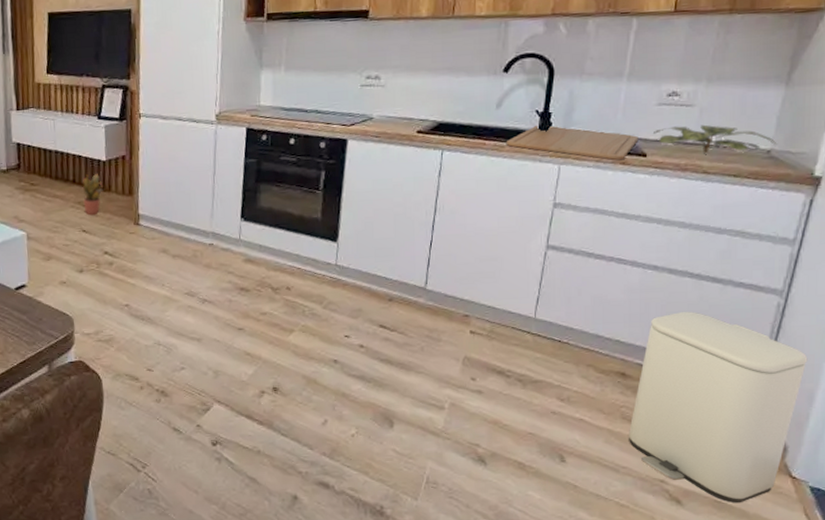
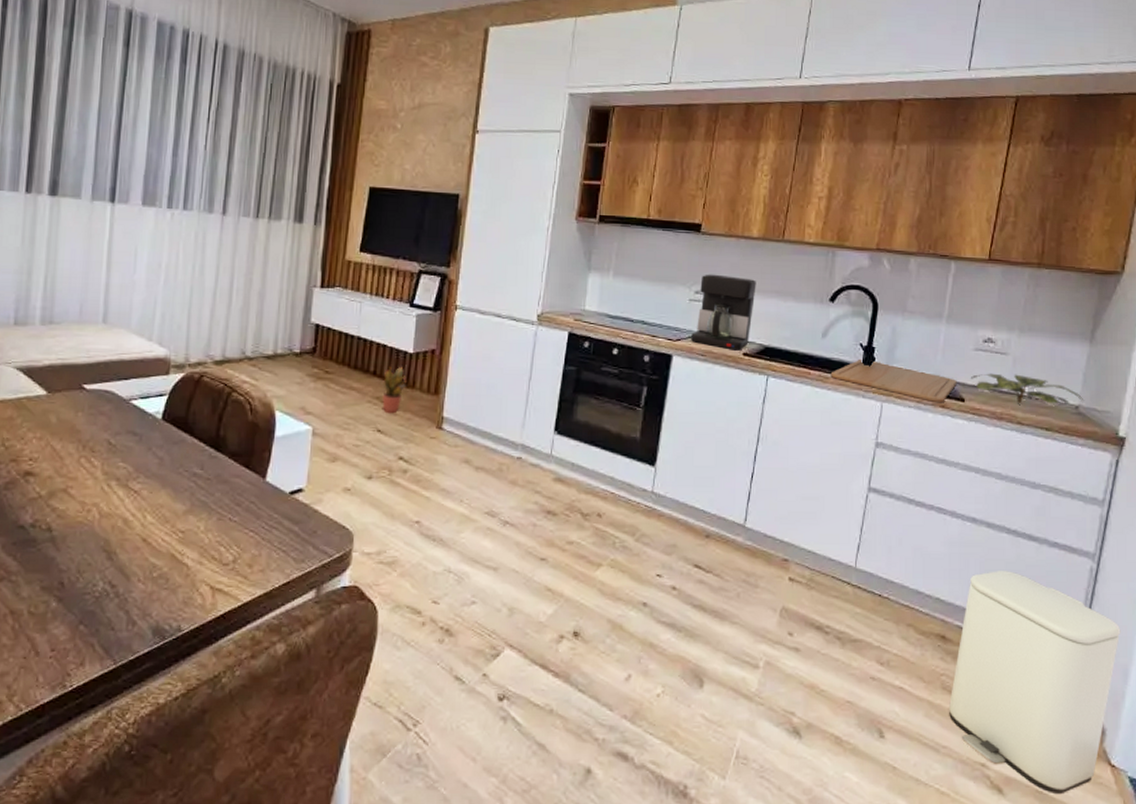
coffee maker: none [365,58,428,129] -> present [691,274,756,351]

